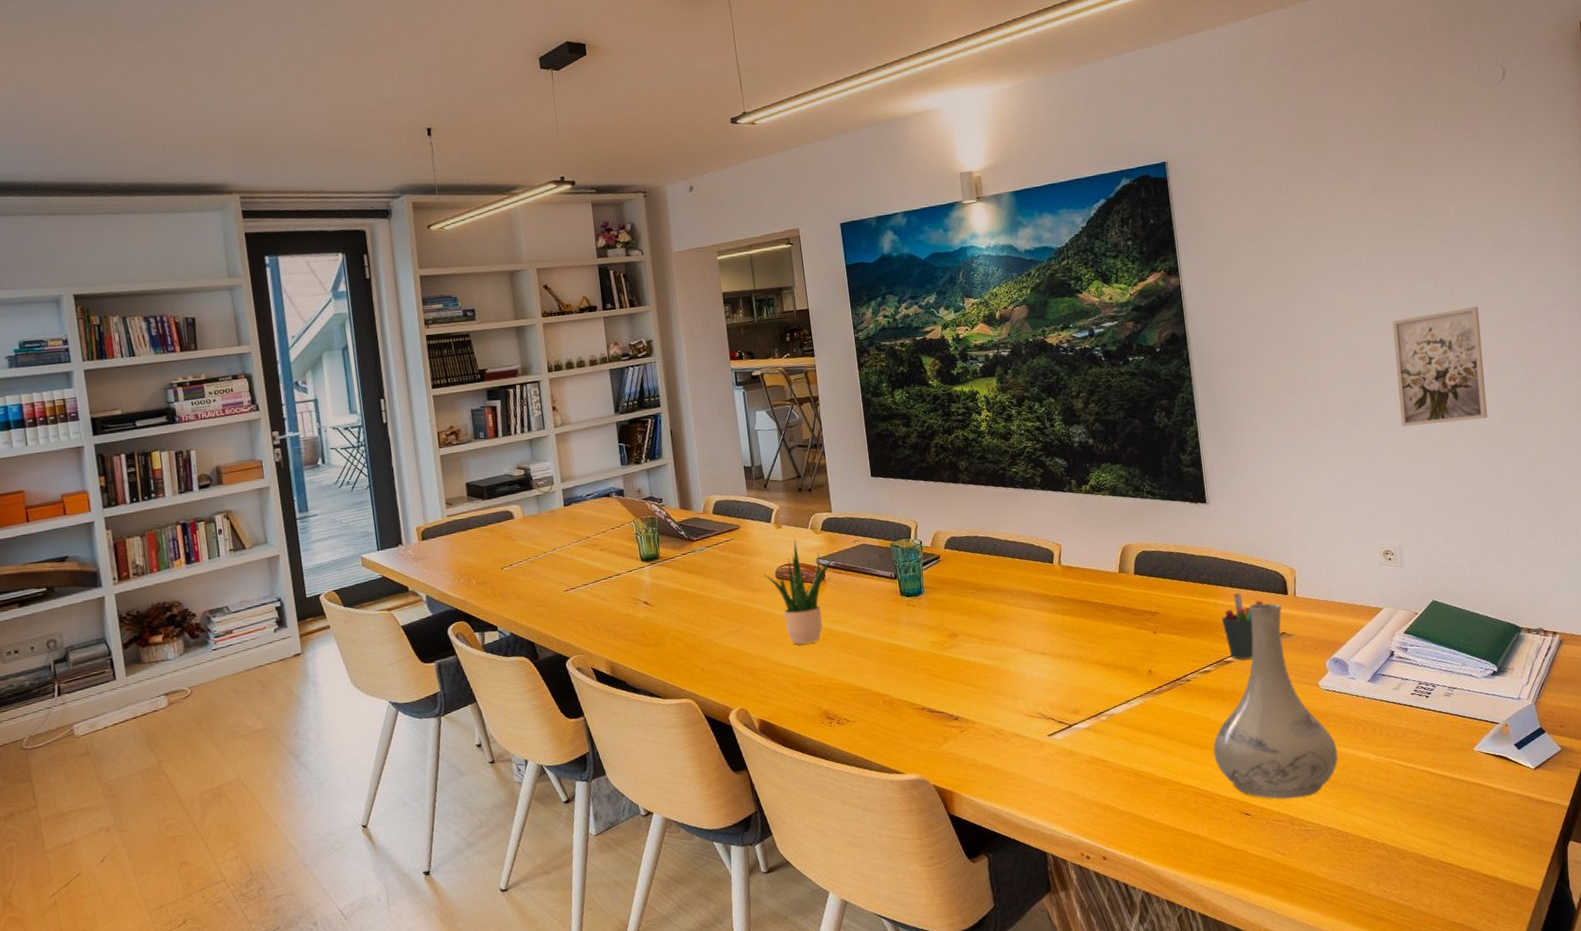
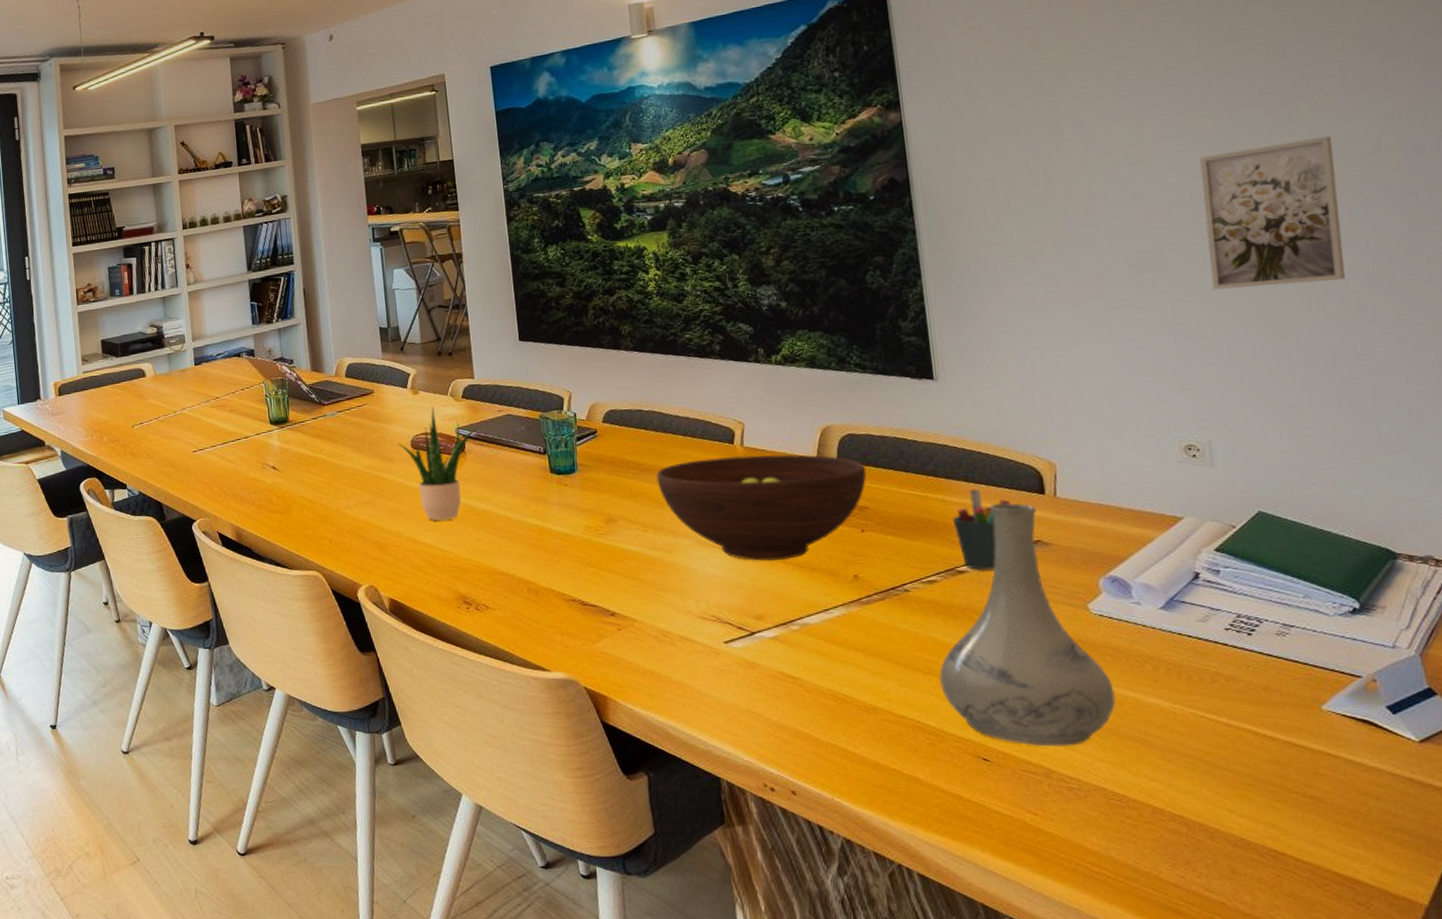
fruit bowl: none [990,570,1157,663] -> present [656,454,867,561]

